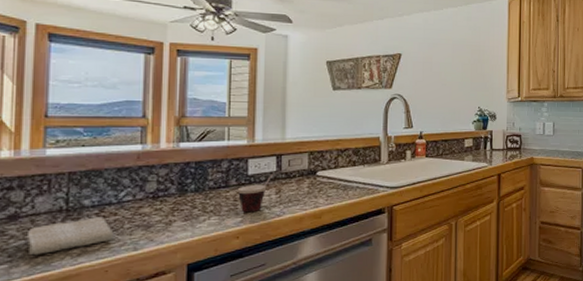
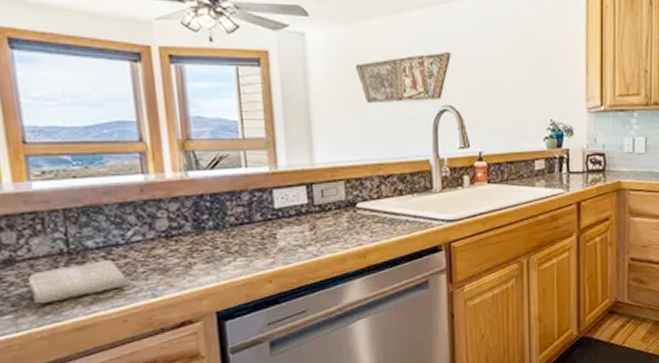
cup: present [237,168,288,213] -> none [263,200,322,253]

